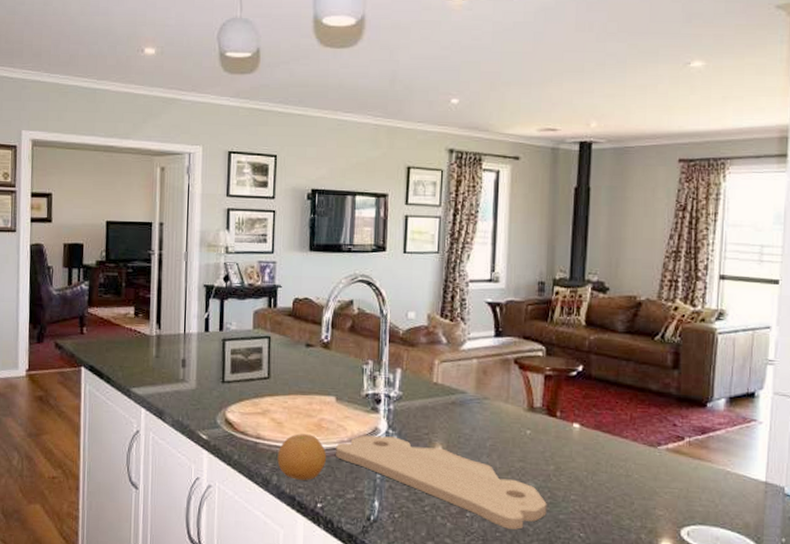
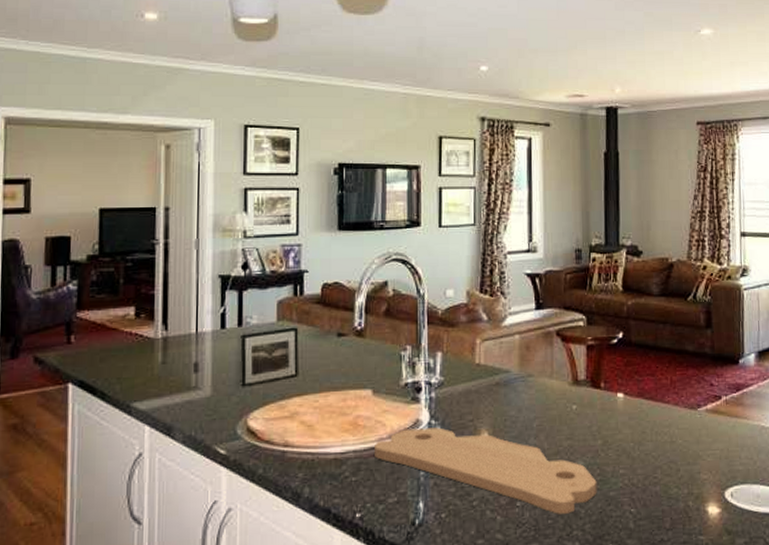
fruit: present [277,434,327,480] -> none [309,435,365,489]

